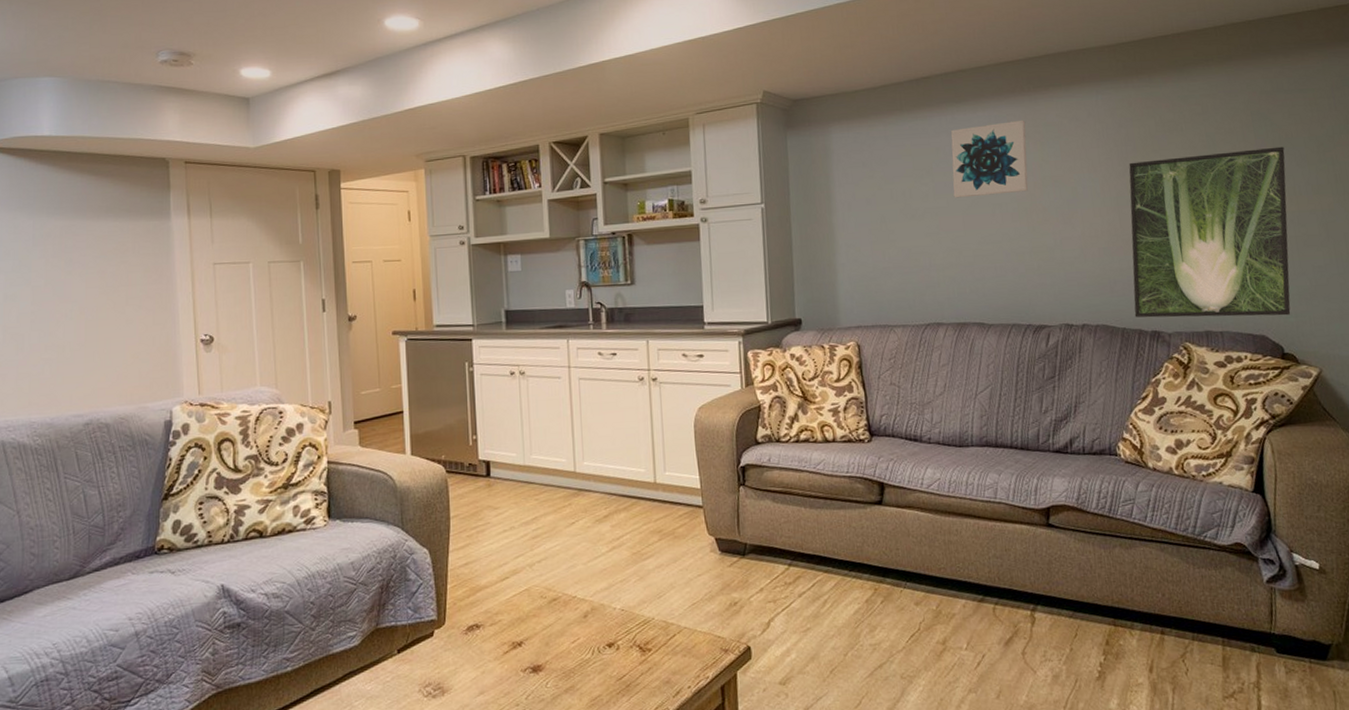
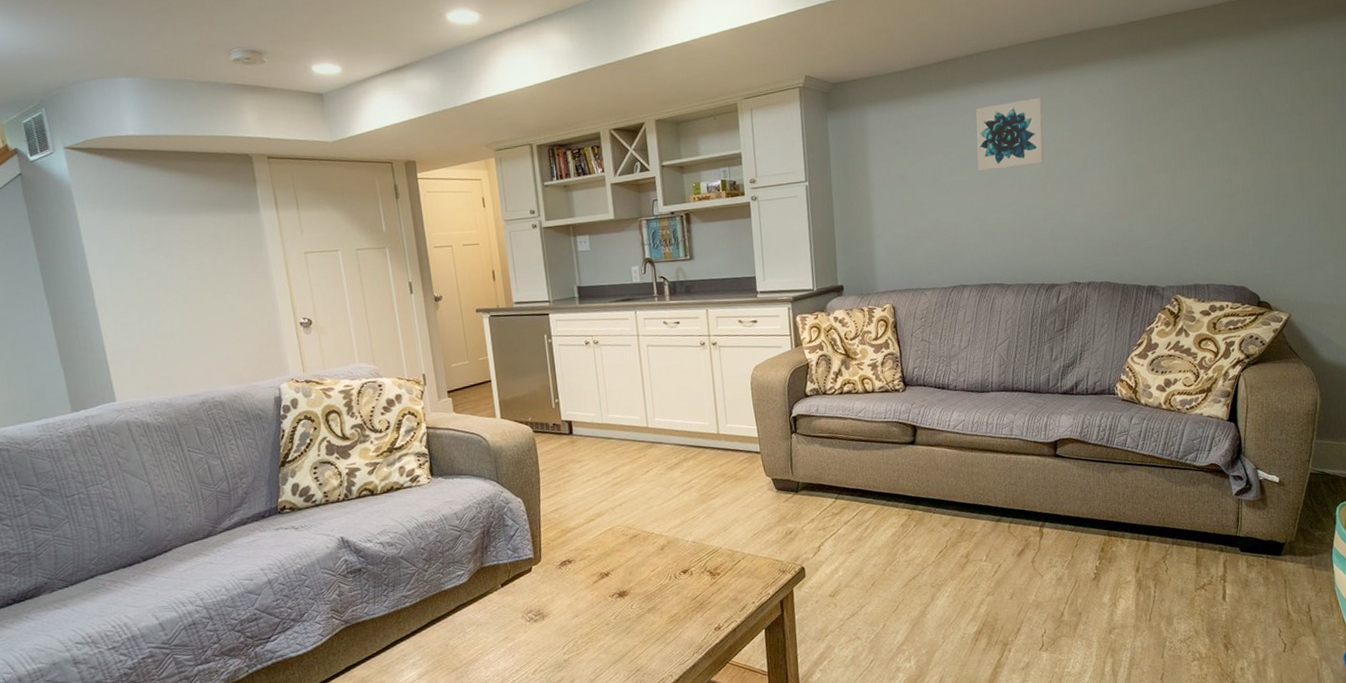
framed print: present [1129,146,1291,318] -> none [1133,116,1270,275]

